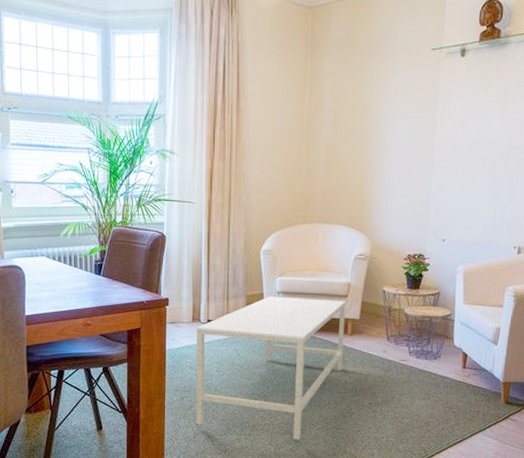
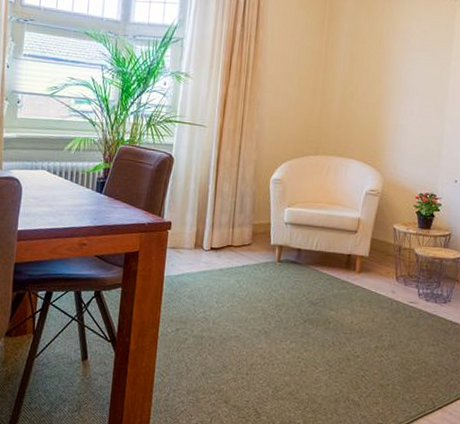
coffee table: present [196,296,346,439] -> none [190,226,356,382]

